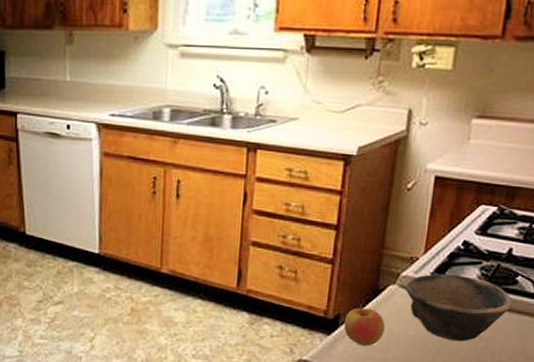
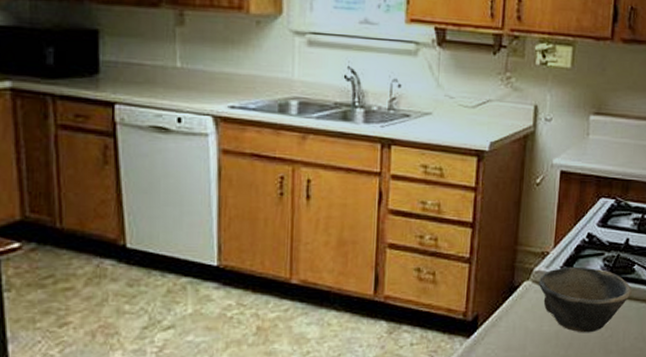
apple: present [343,303,385,346] -> none [482,302,521,346]

